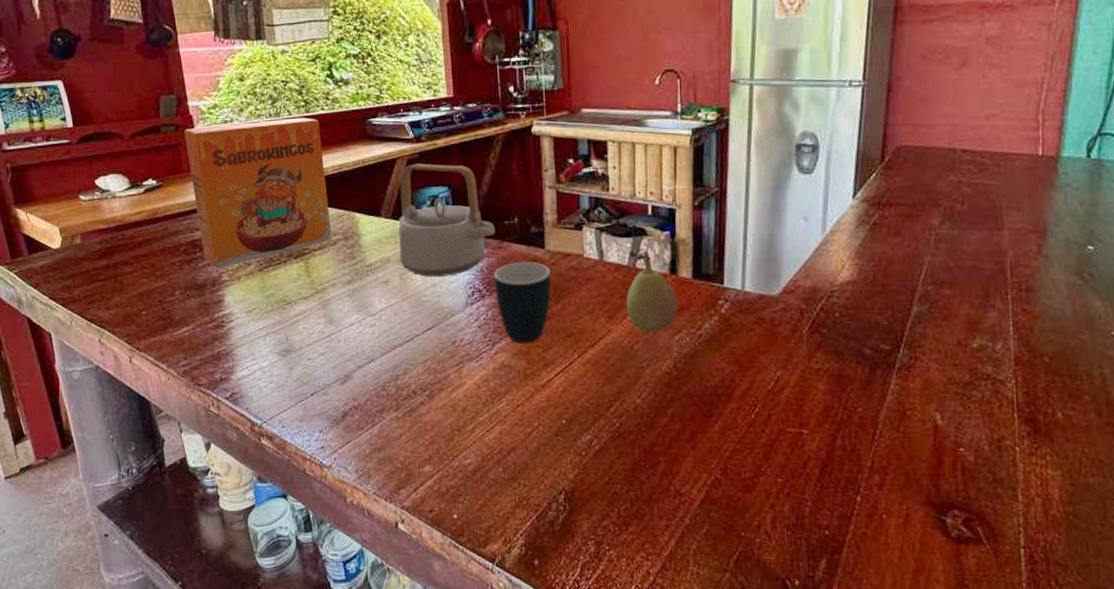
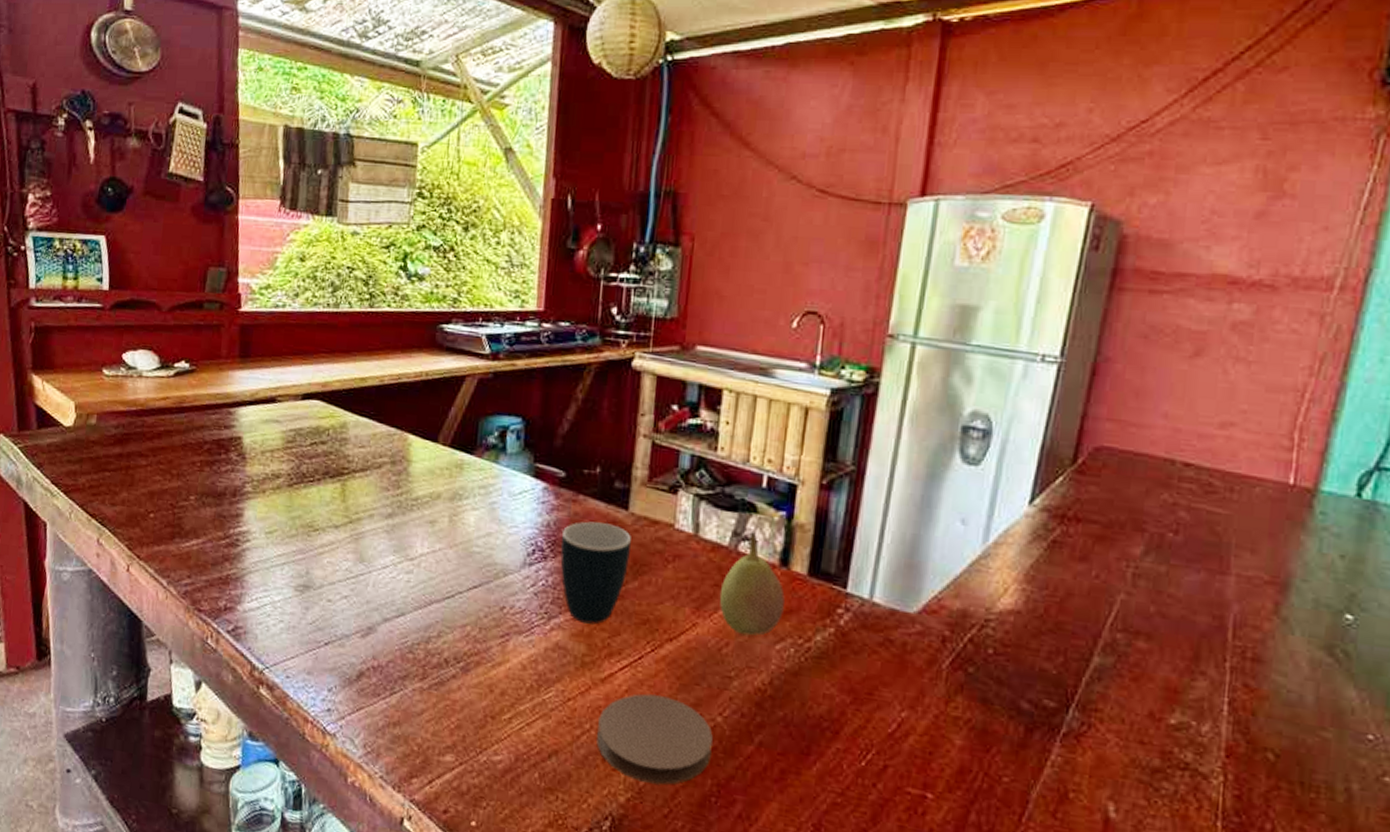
cereal box: present [184,117,332,269] -> none [228,308,383,477]
teapot: present [398,163,495,277] -> none [453,385,571,527]
coaster: none [544,391,636,460] -> present [596,694,713,785]

